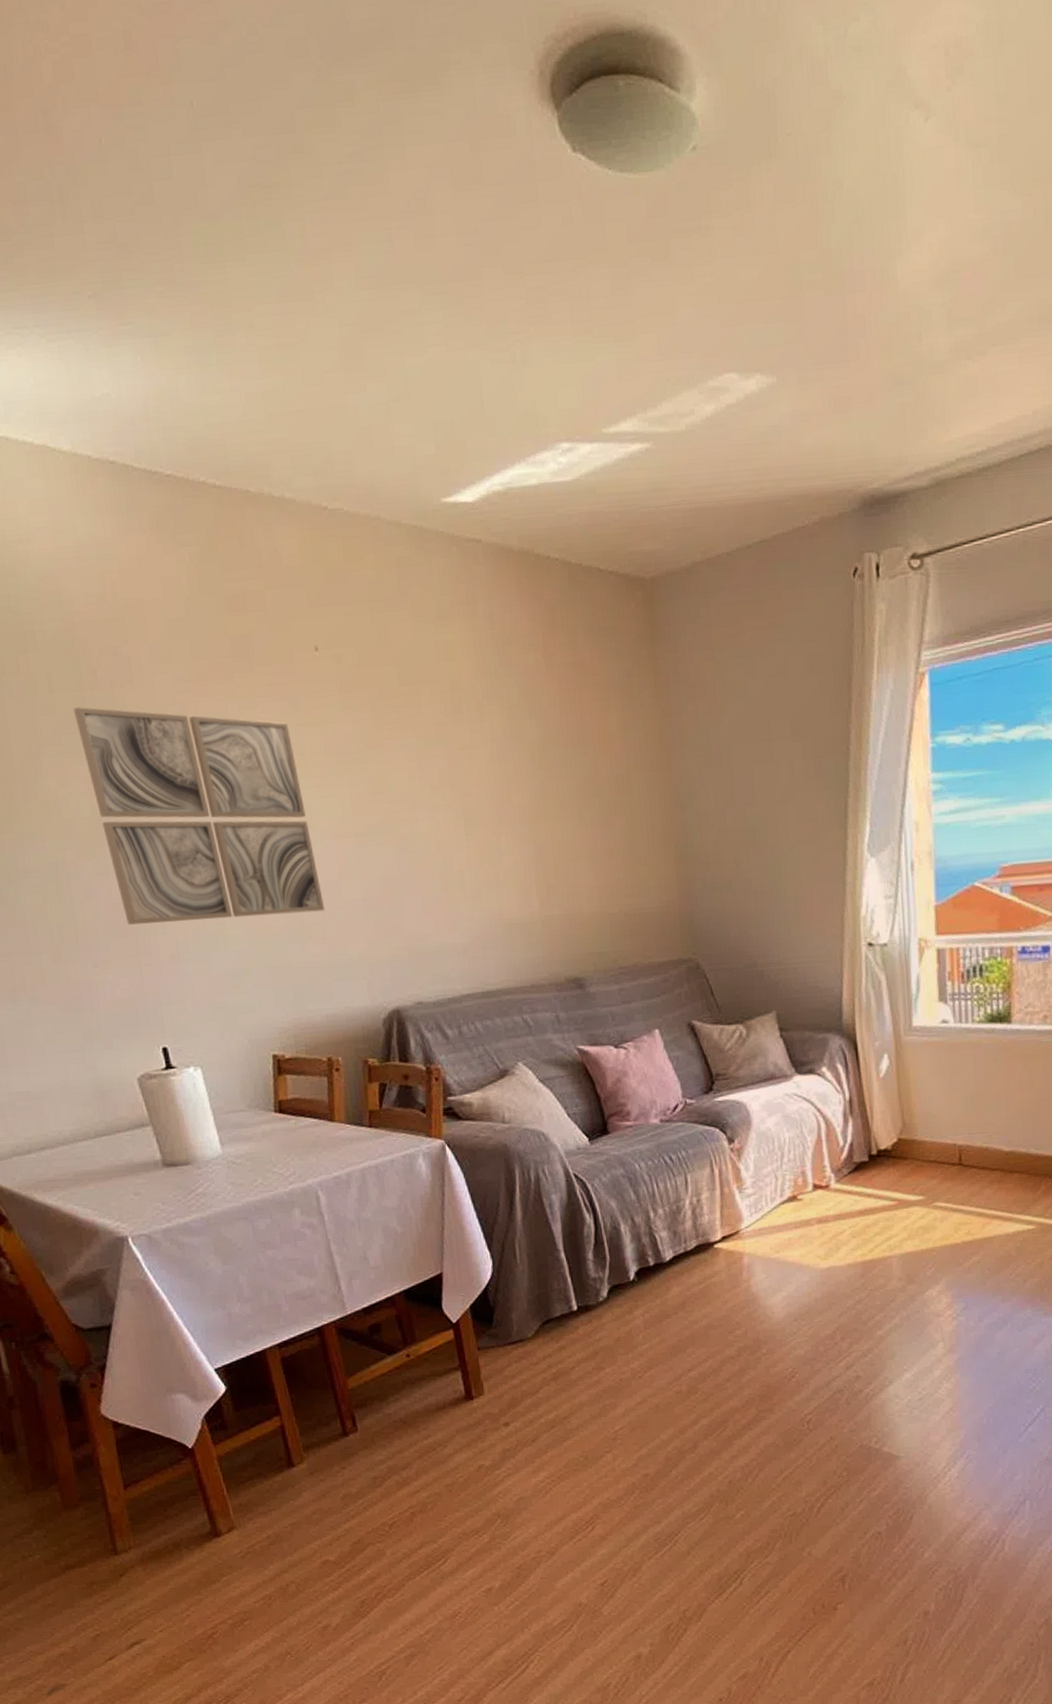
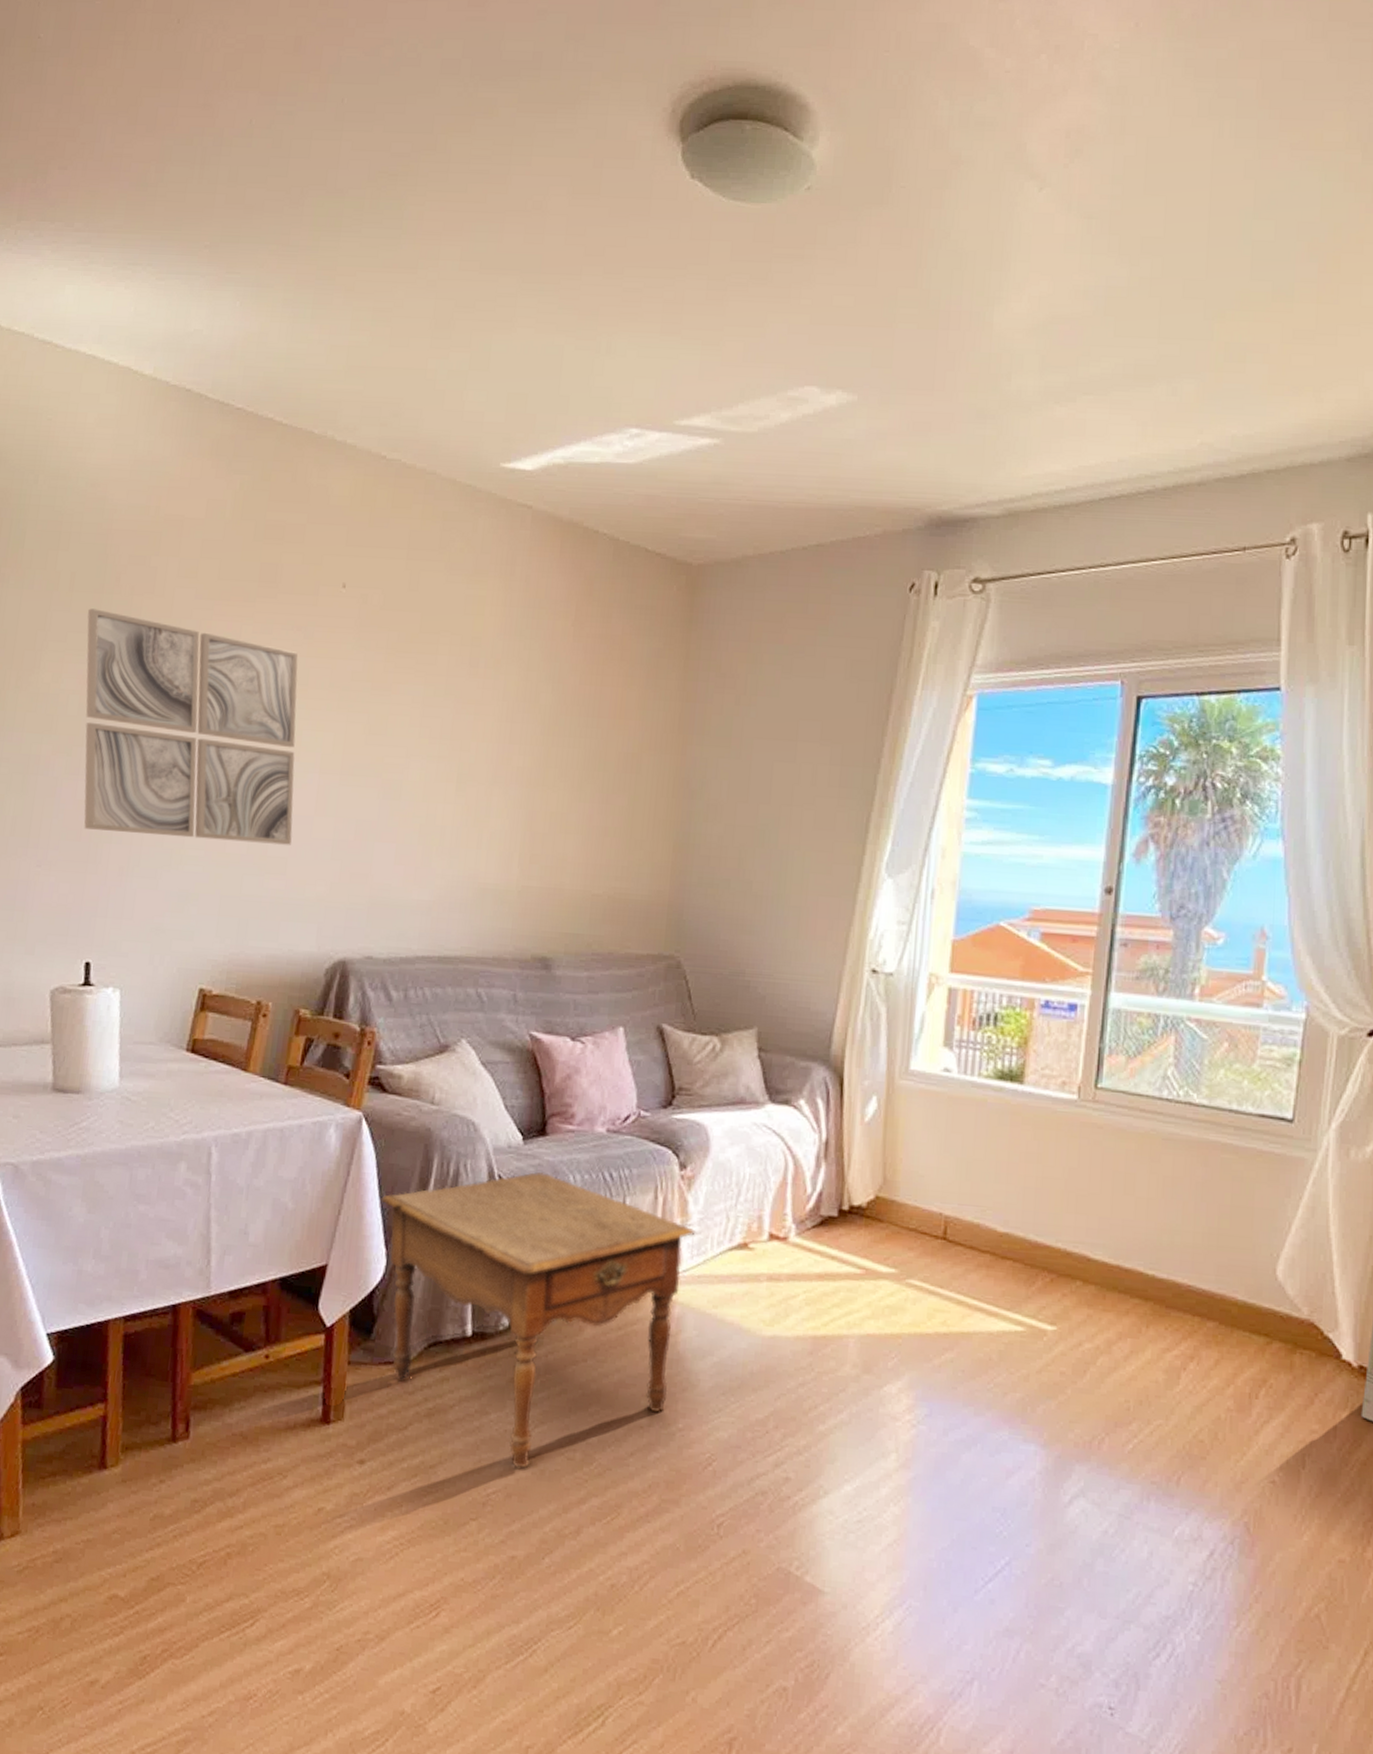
side table: none [476,1165,752,1407] -> present [380,1171,697,1468]

